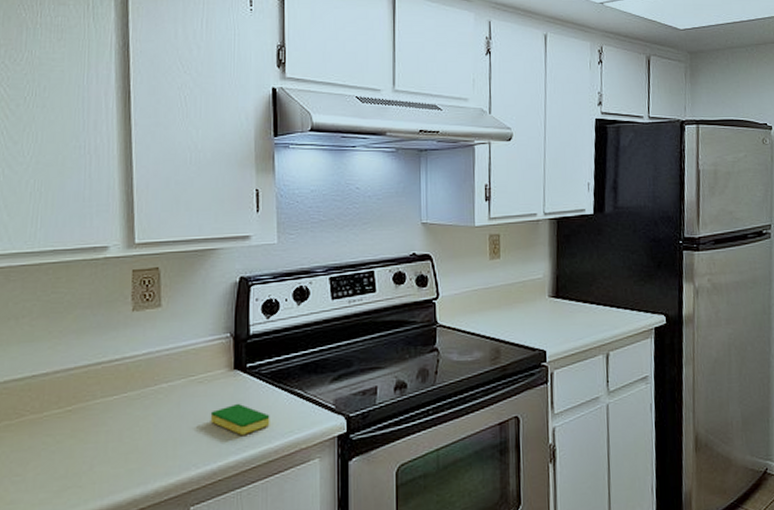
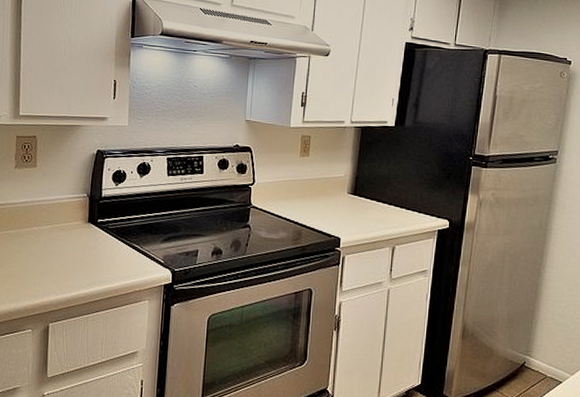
dish sponge: present [210,403,270,435] -> none [68,249,113,274]

